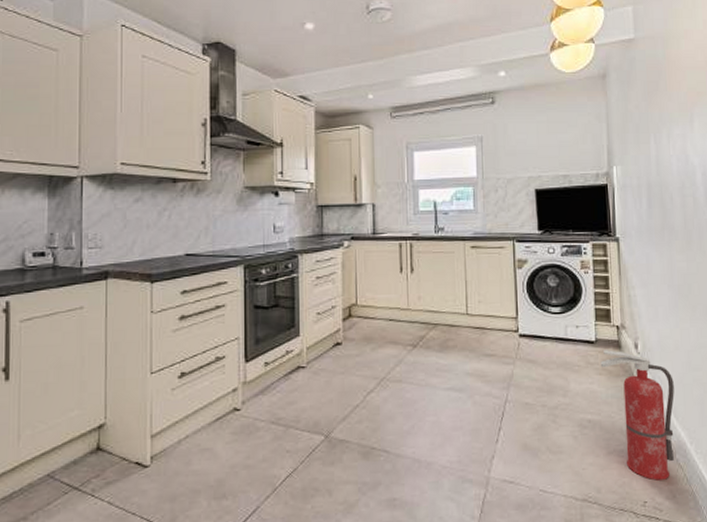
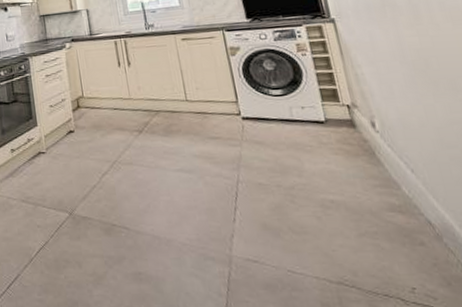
fire extinguisher: present [600,350,674,481] -> none [334,129,441,266]

